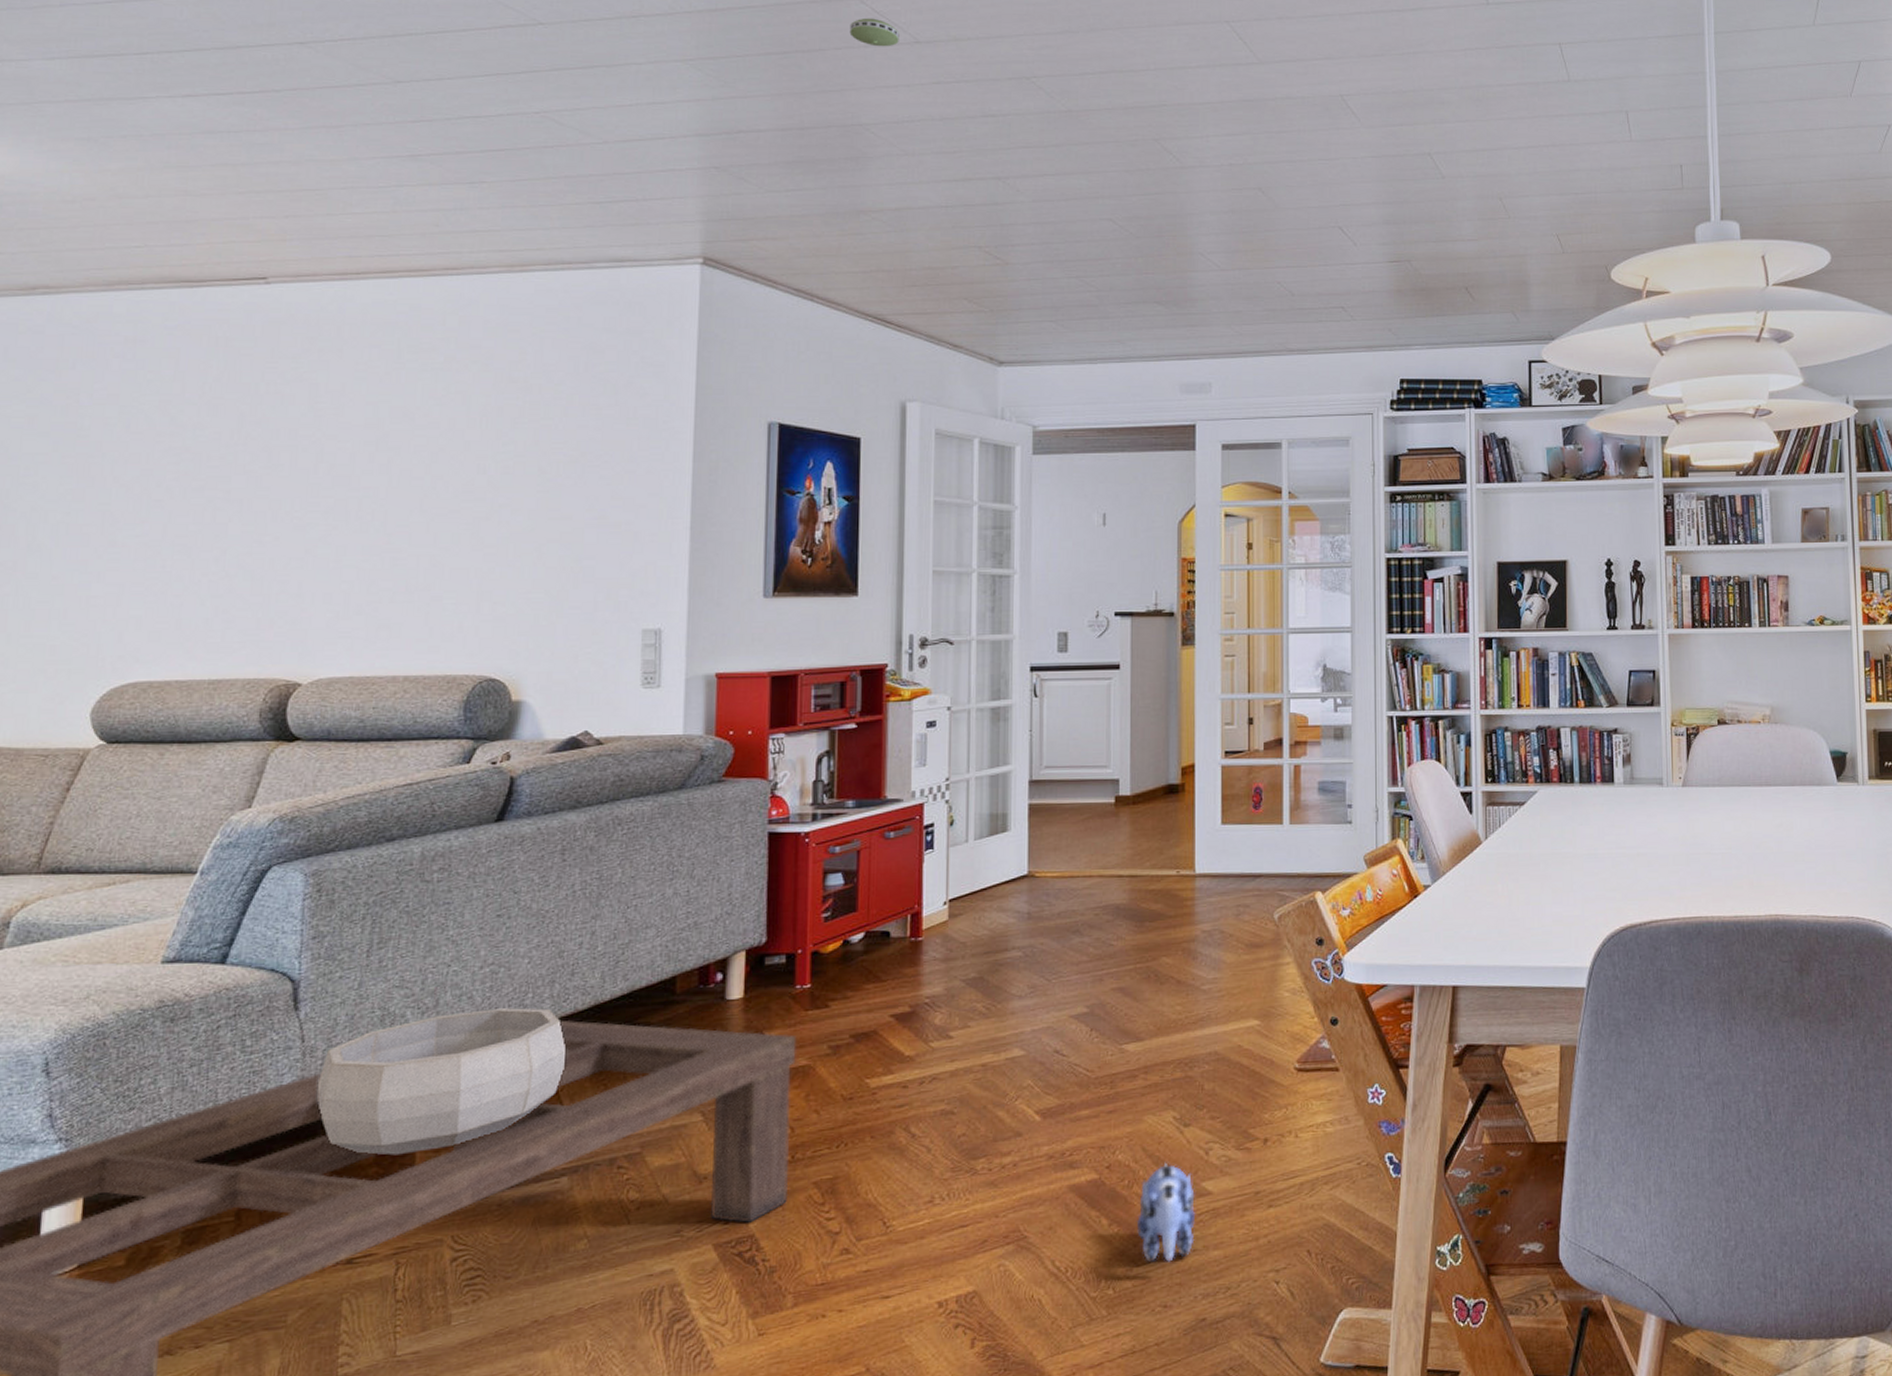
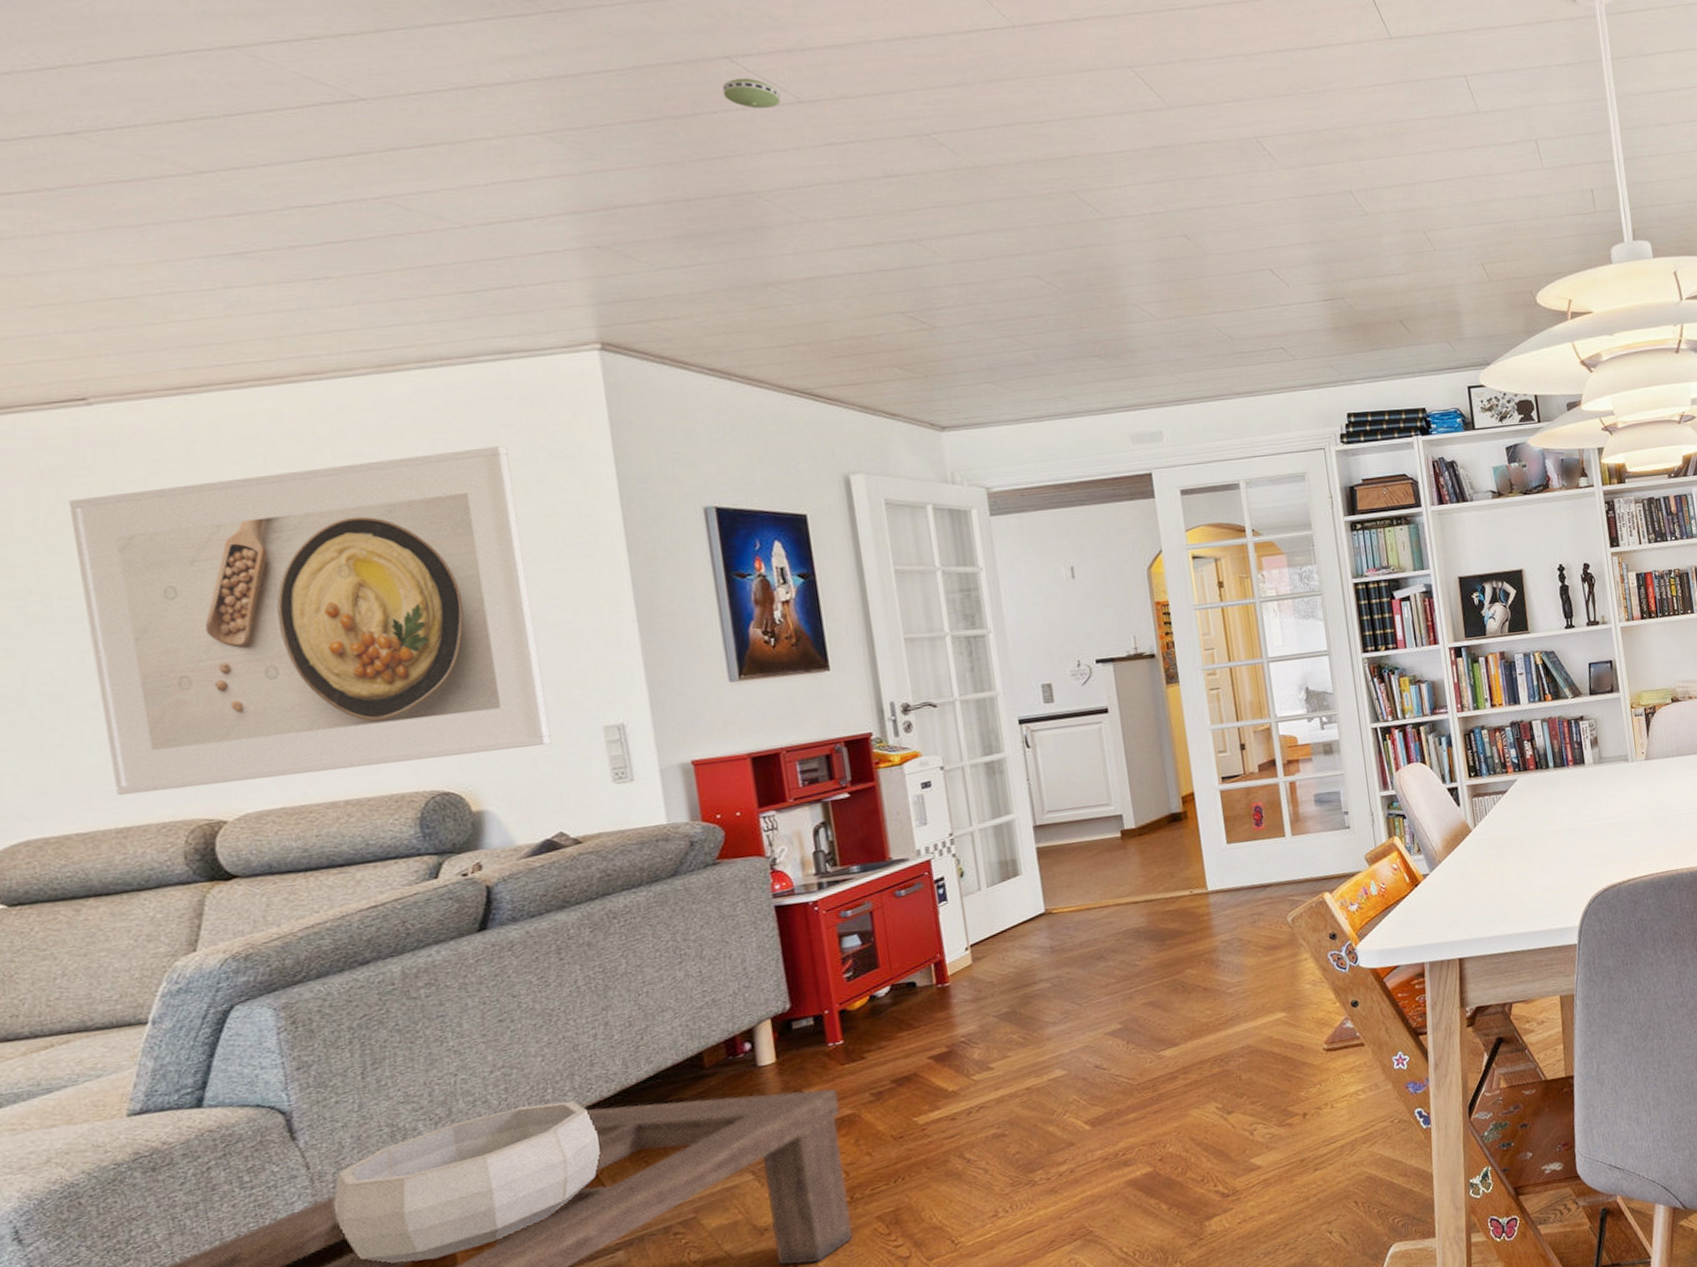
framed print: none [216,348,605,649] -> present [68,446,552,796]
plush toy: present [1136,1162,1196,1263] -> none [1193,1147,1250,1235]

